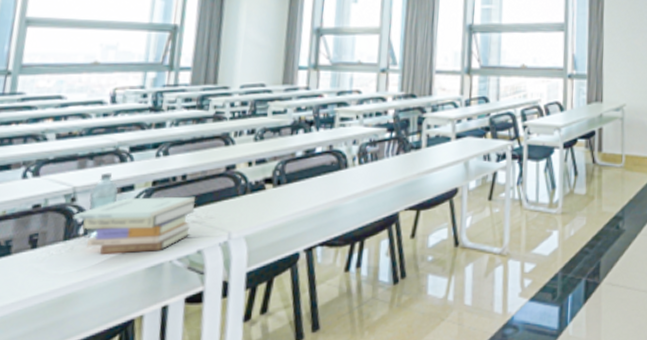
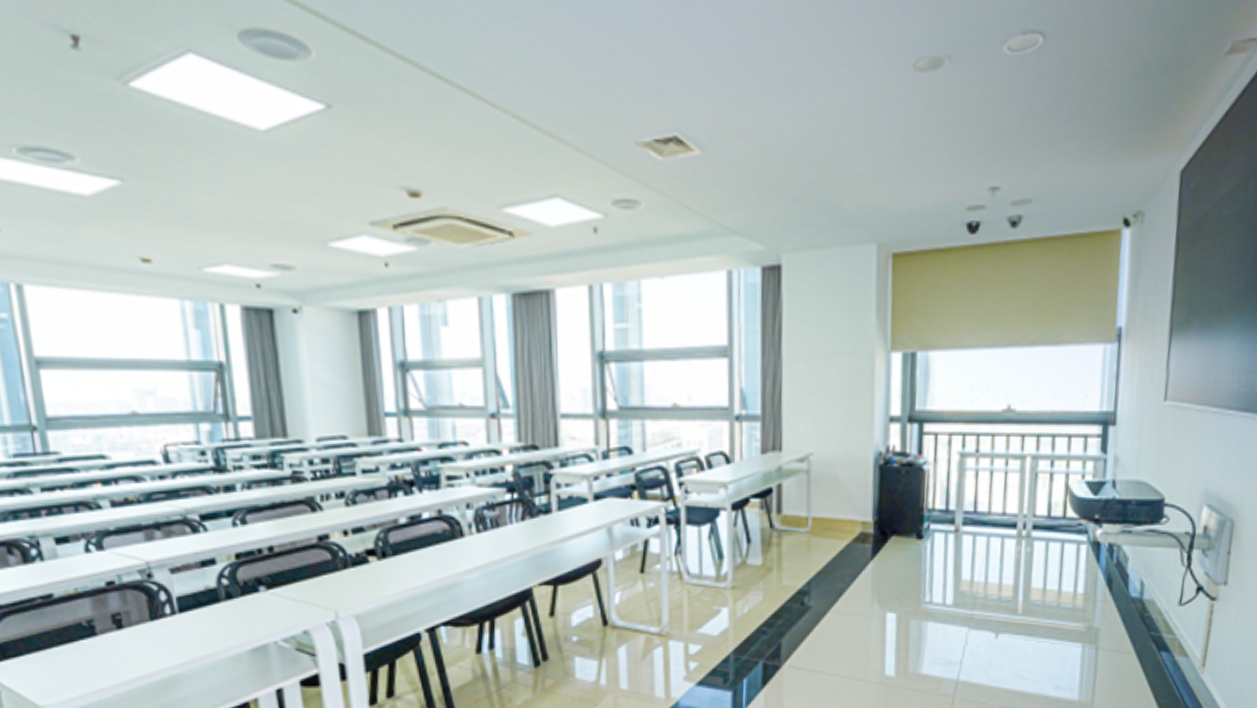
books: present [73,196,196,255] -> none [154,571,291,636]
bottle: present [86,173,118,238] -> none [167,545,199,617]

